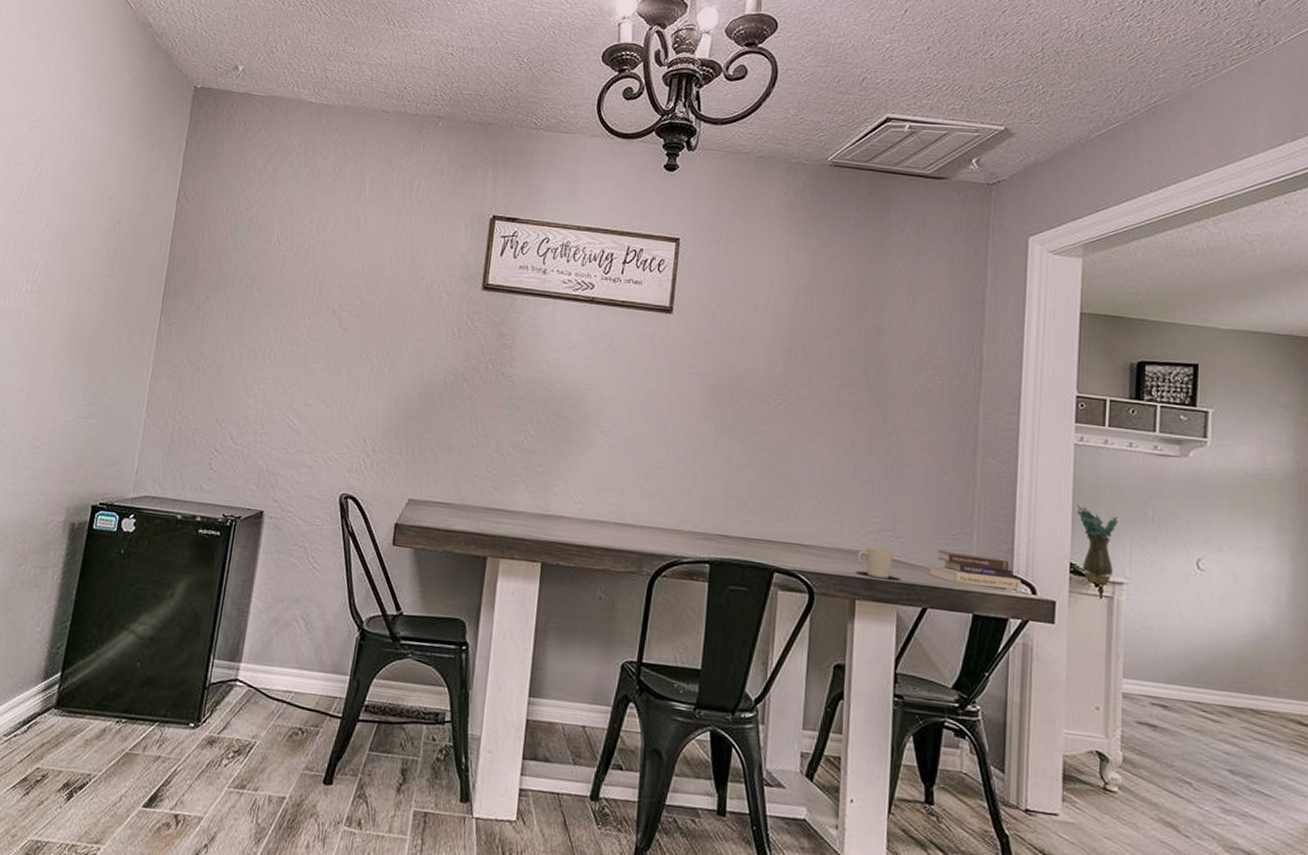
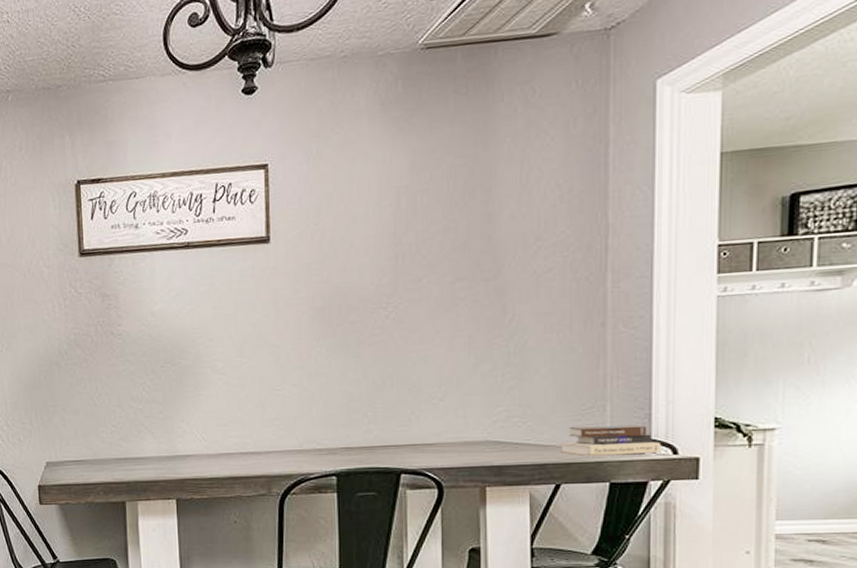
cup: present [855,546,902,581] -> none [483,434,533,465]
vase: present [1077,505,1118,585] -> none [721,358,768,434]

